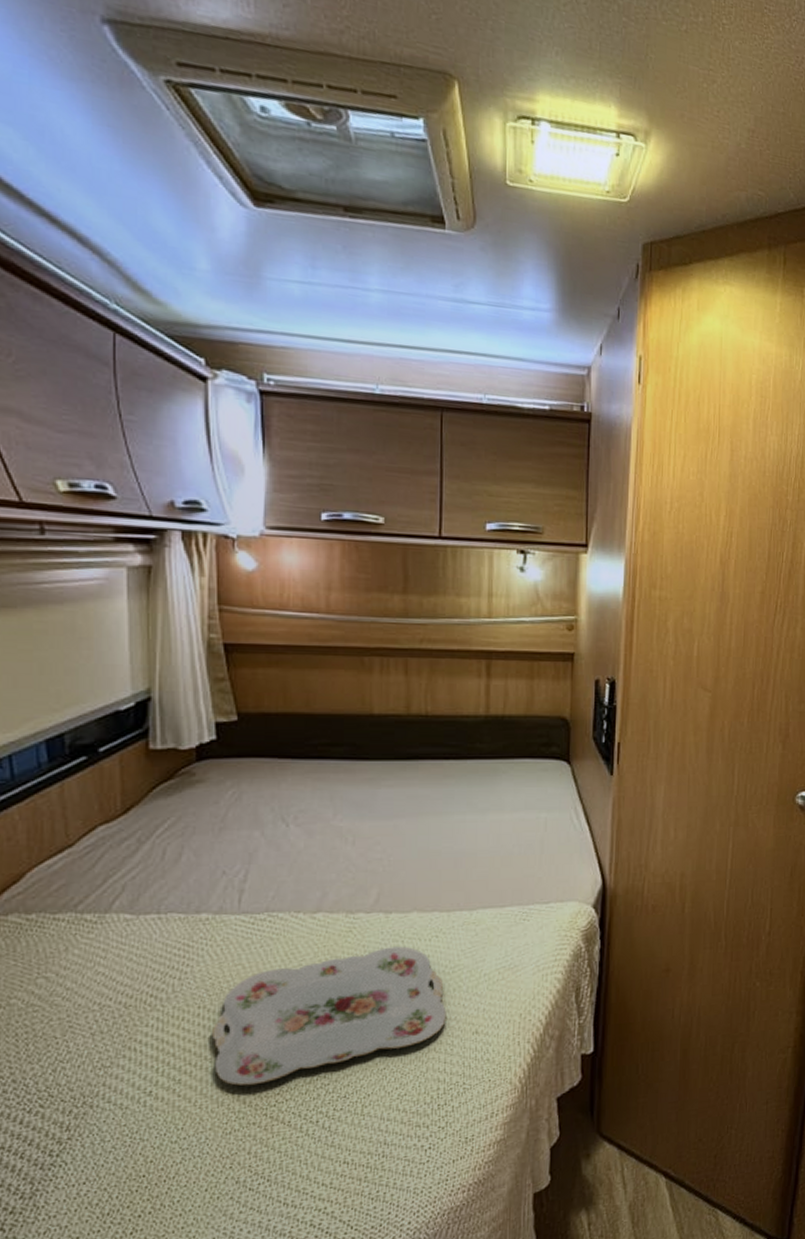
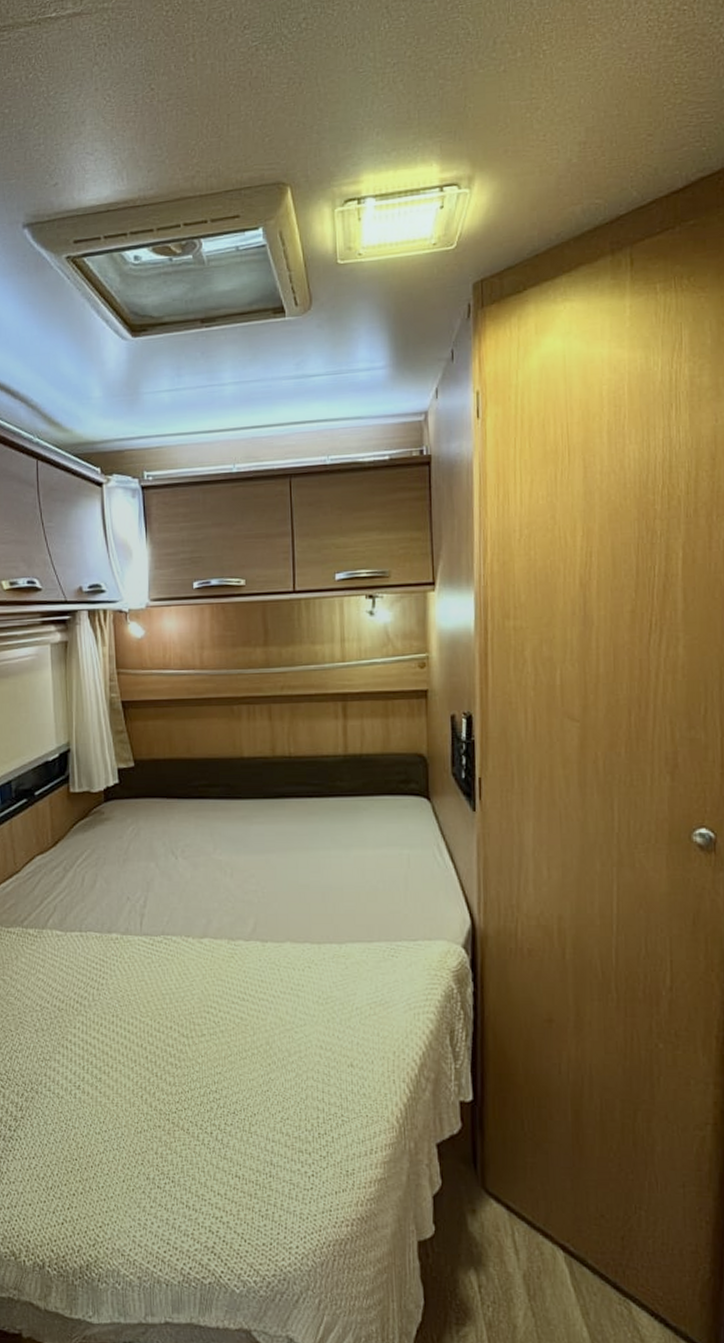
serving tray: present [212,946,447,1086] -> none [124,974,322,1091]

